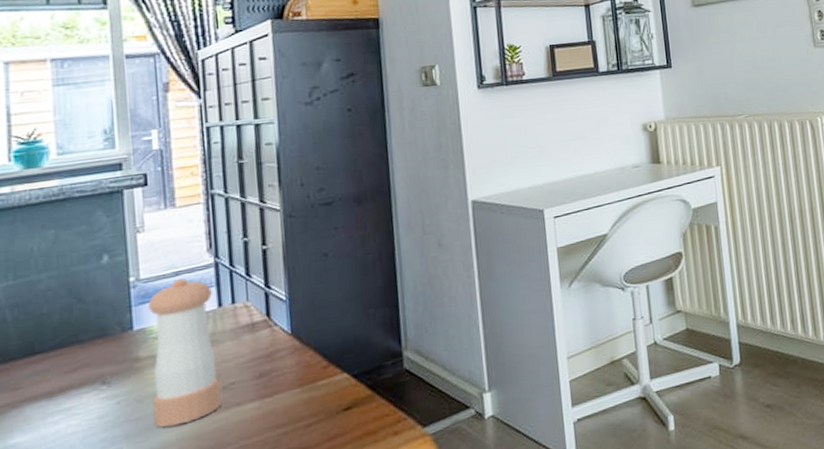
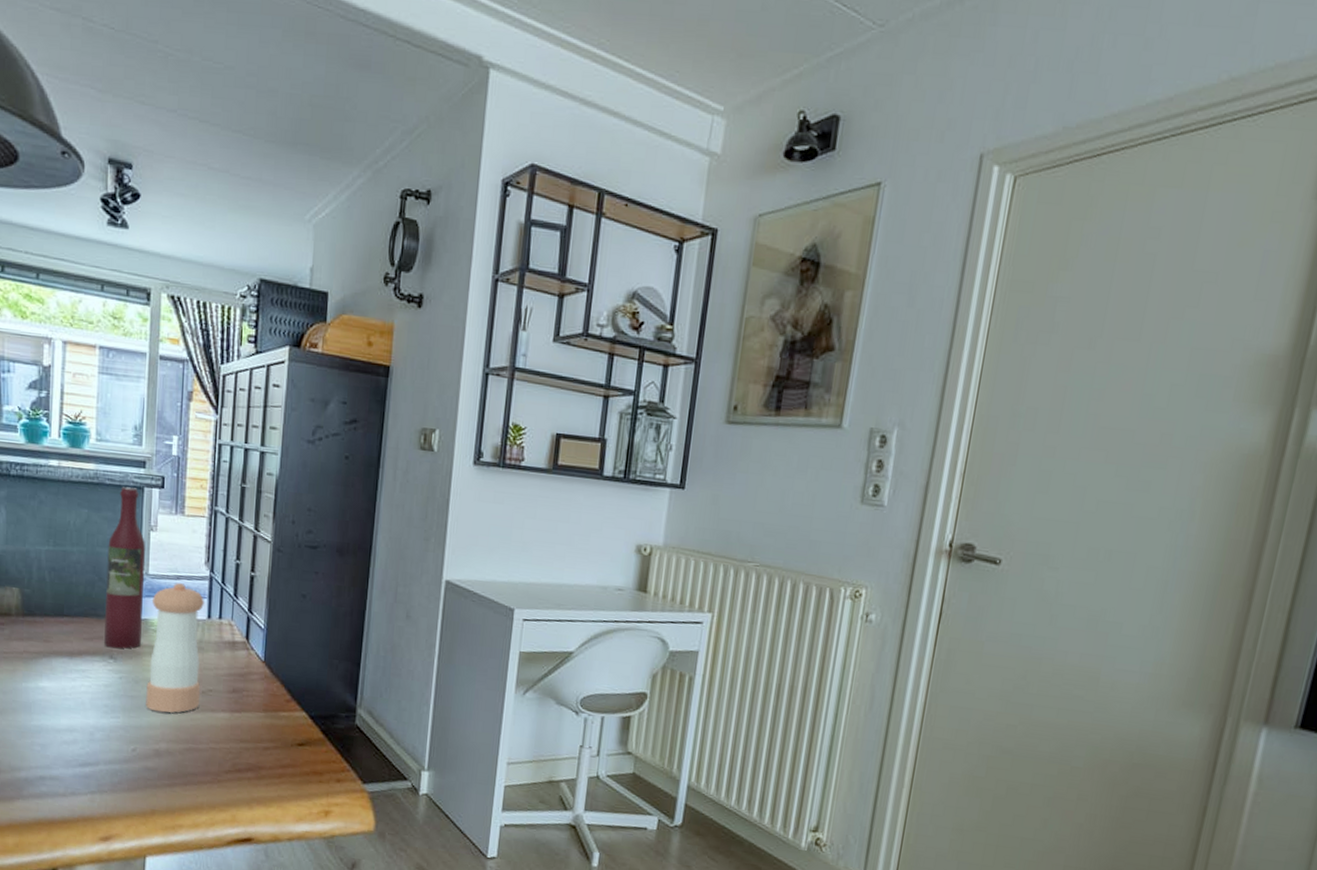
wine bottle: none [85,193,140,373] -> present [104,486,146,649]

